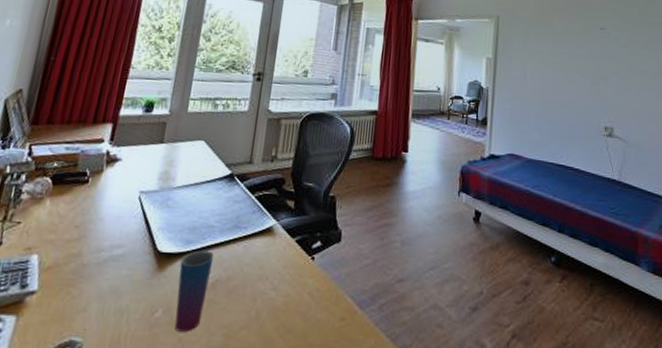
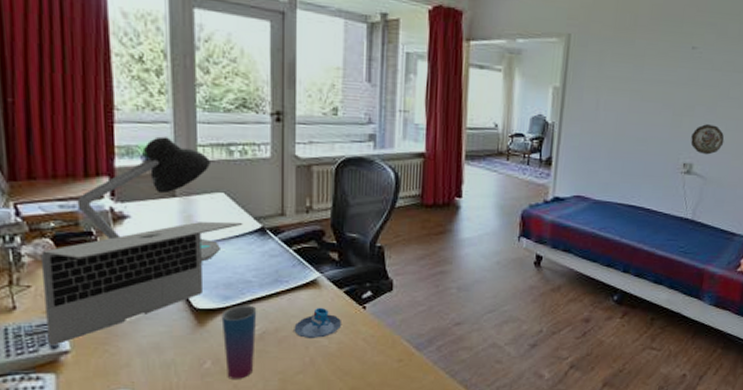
laptop: none [19,166,216,285] -> present [40,221,243,345]
desk lamp: none [80,91,199,204] -> present [77,136,220,261]
mug: none [245,256,290,290] -> present [294,307,341,338]
decorative plate: none [609,92,639,120] -> present [690,124,725,155]

